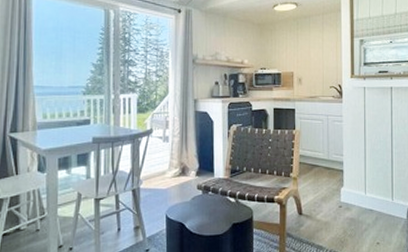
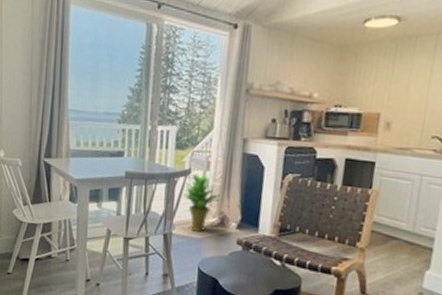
potted plant: none [146,132,180,183] -> present [182,173,221,232]

